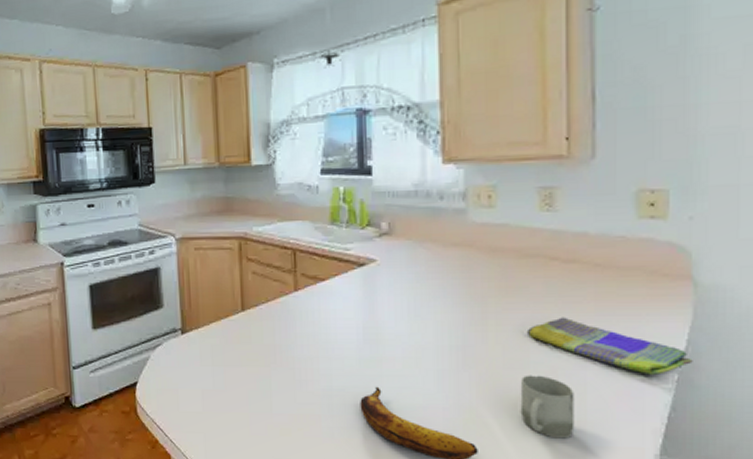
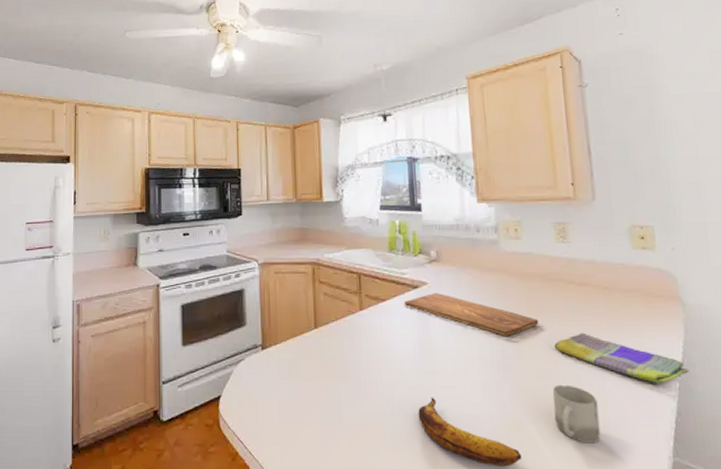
cutting board: none [347,270,510,320] -> present [404,292,539,336]

